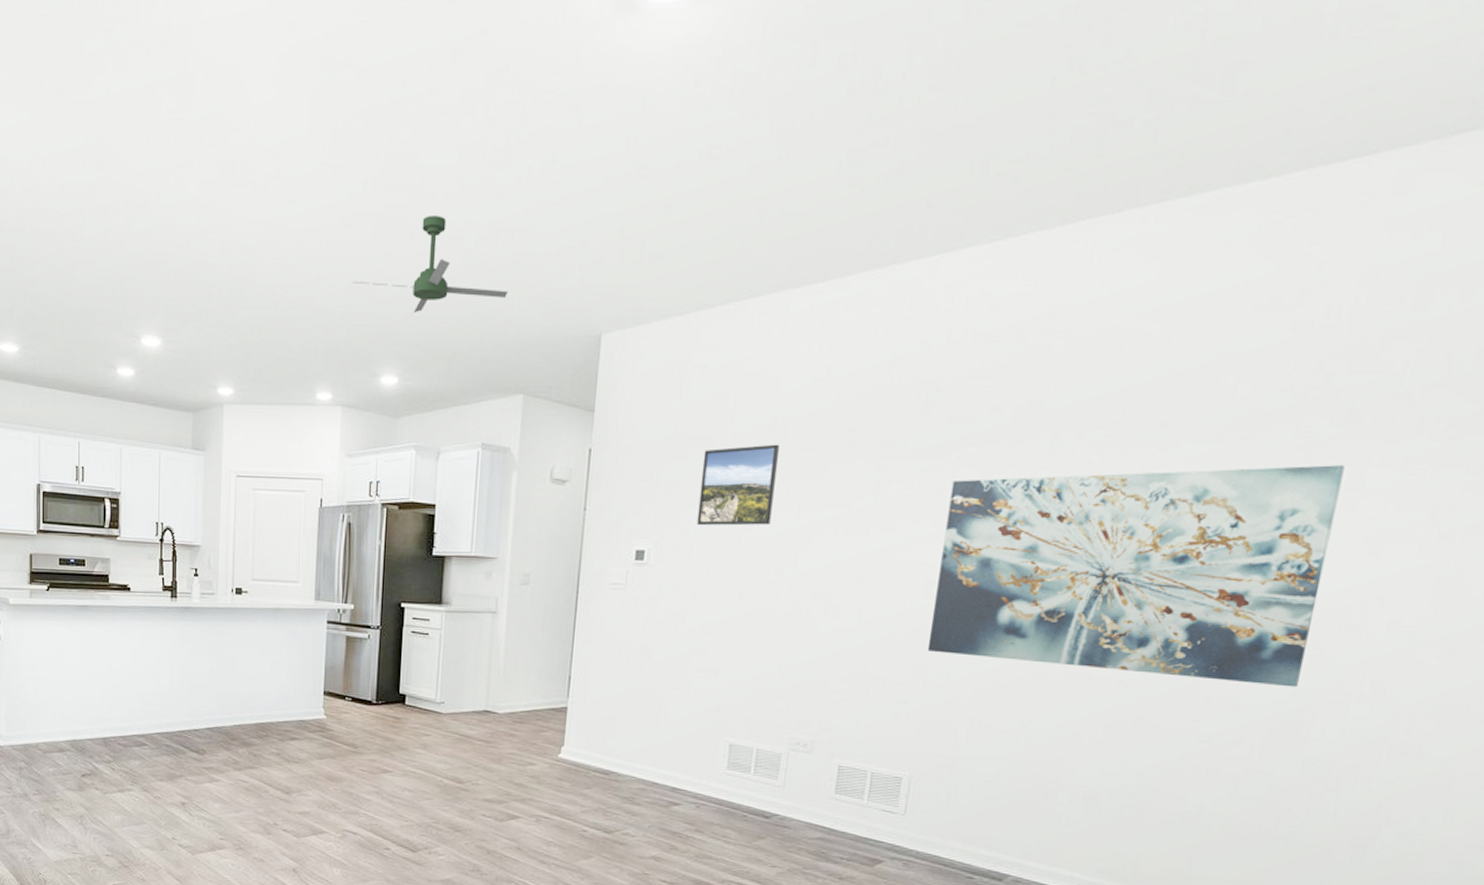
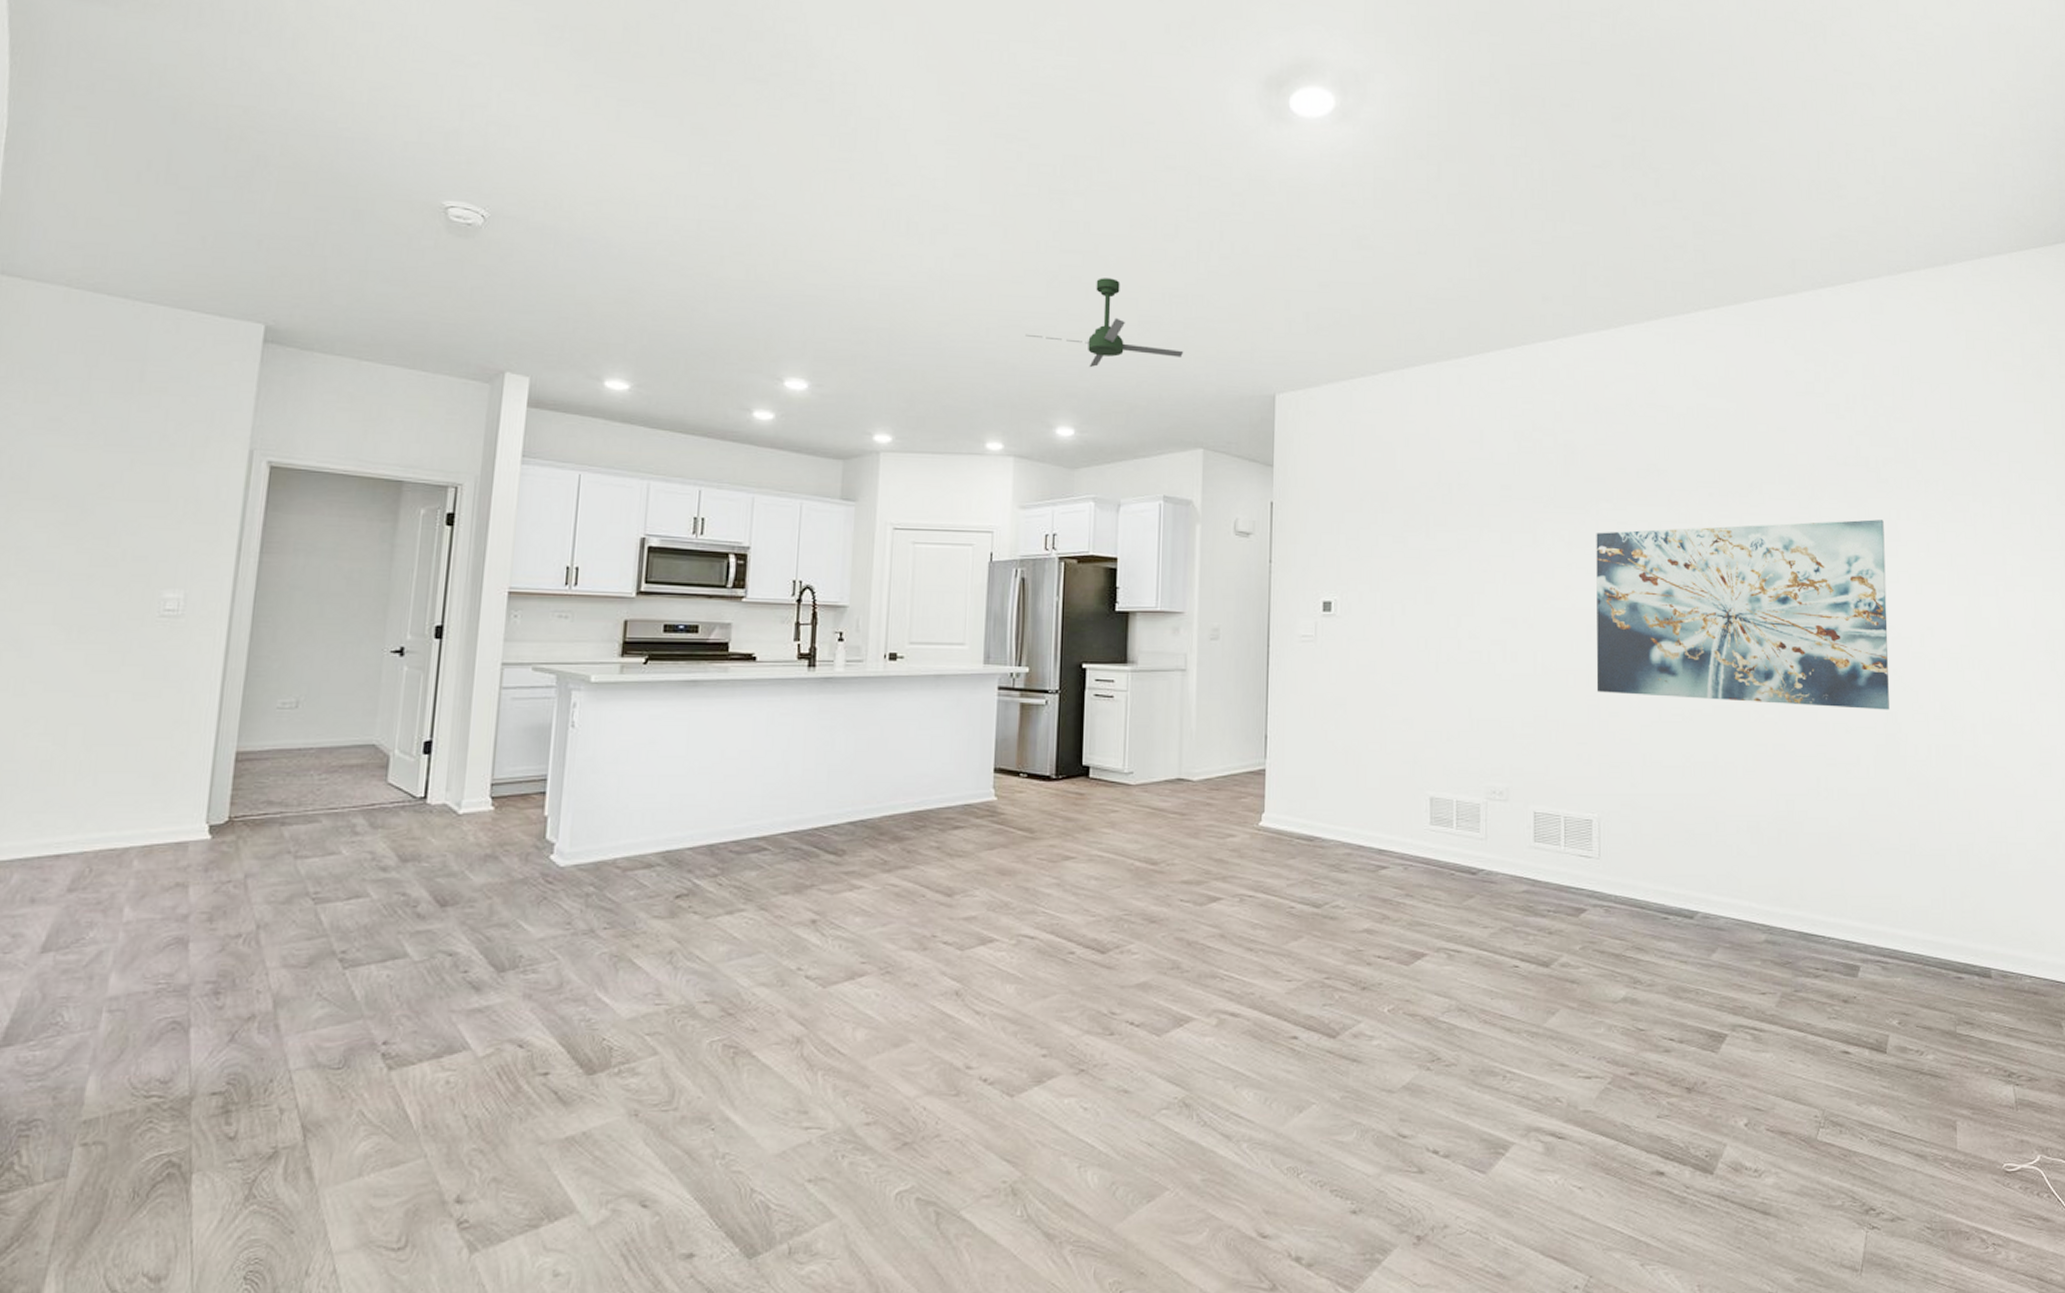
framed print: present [697,444,779,526] -> none [1378,499,1446,577]

